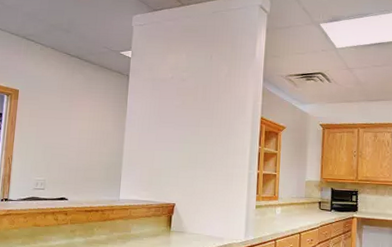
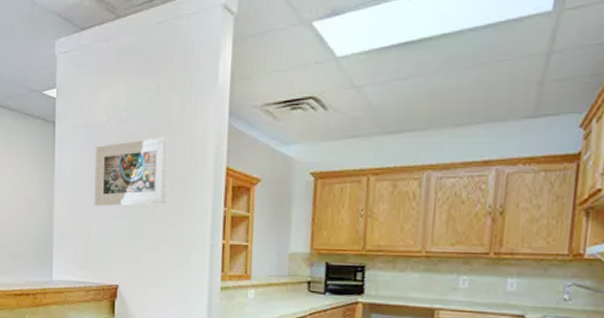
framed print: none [158,92,218,142] -> present [94,137,168,206]

